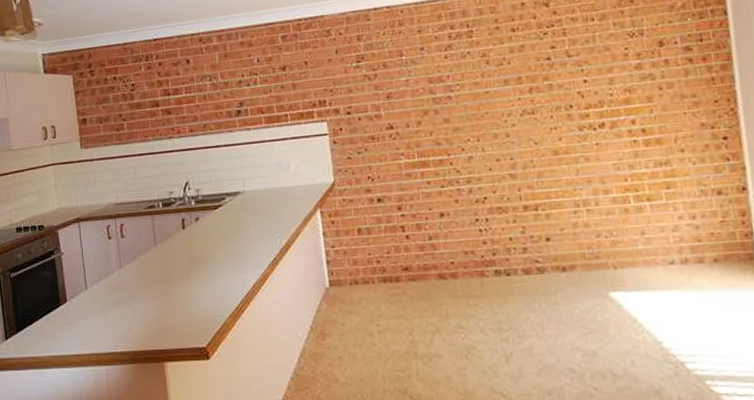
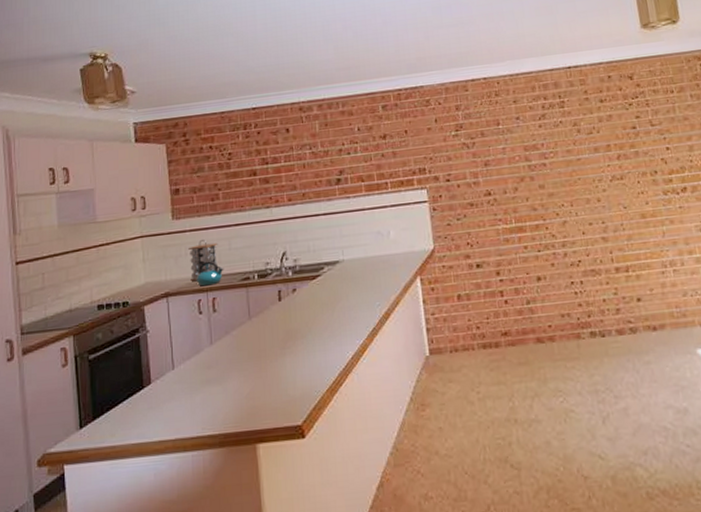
spice rack: none [97,168,124,207] -> present [188,240,218,281]
kettle: none [104,189,131,213] -> present [196,261,224,287]

